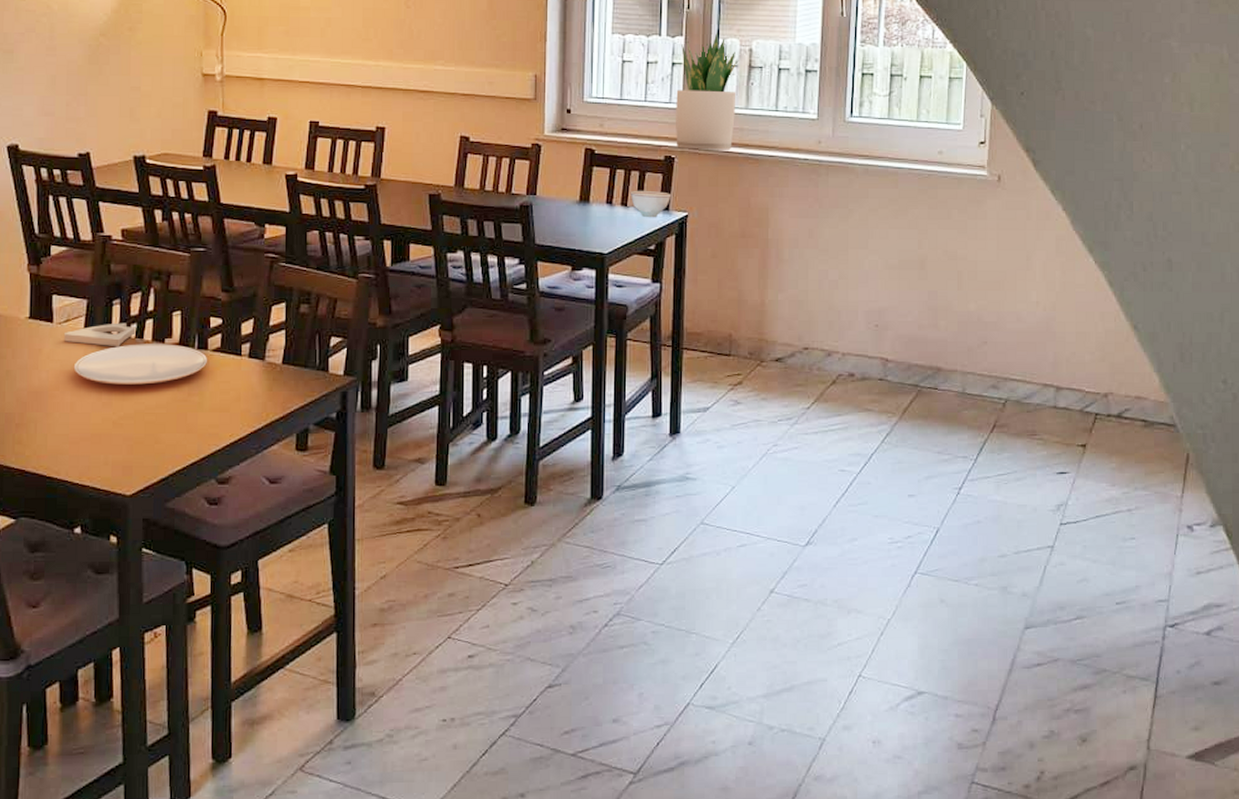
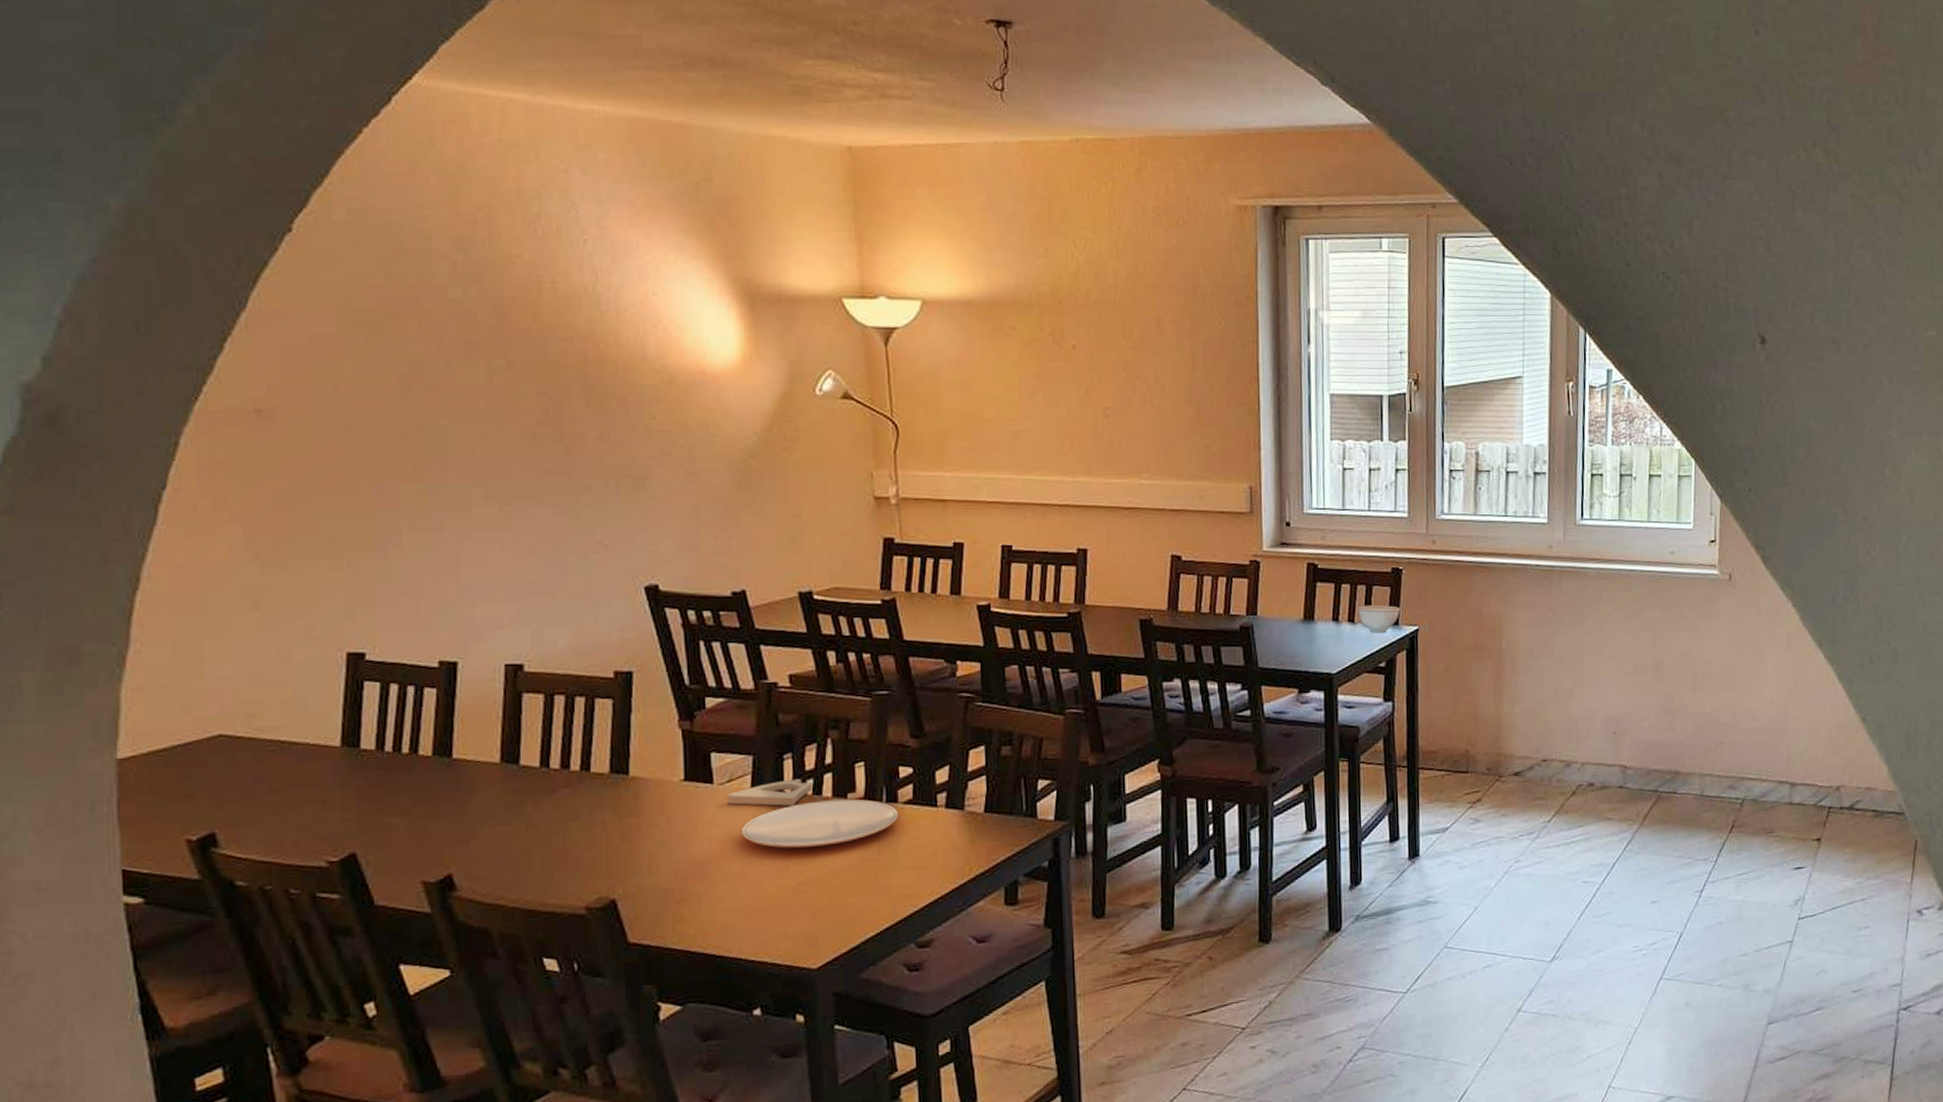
planter: present [676,32,738,150] -> none [1401,435,1464,560]

